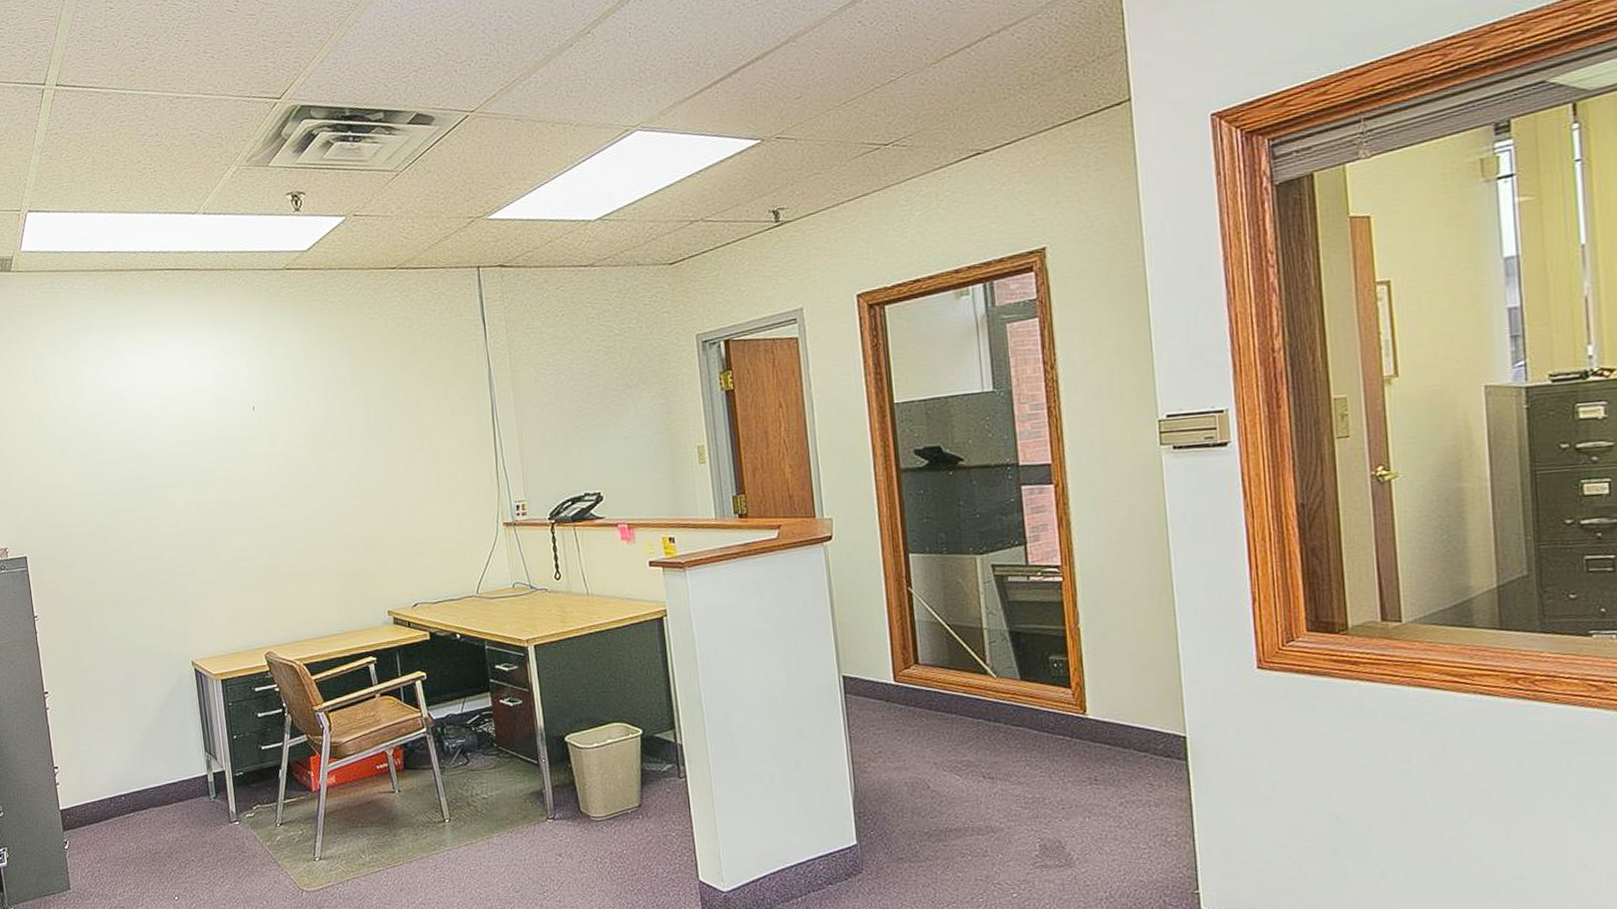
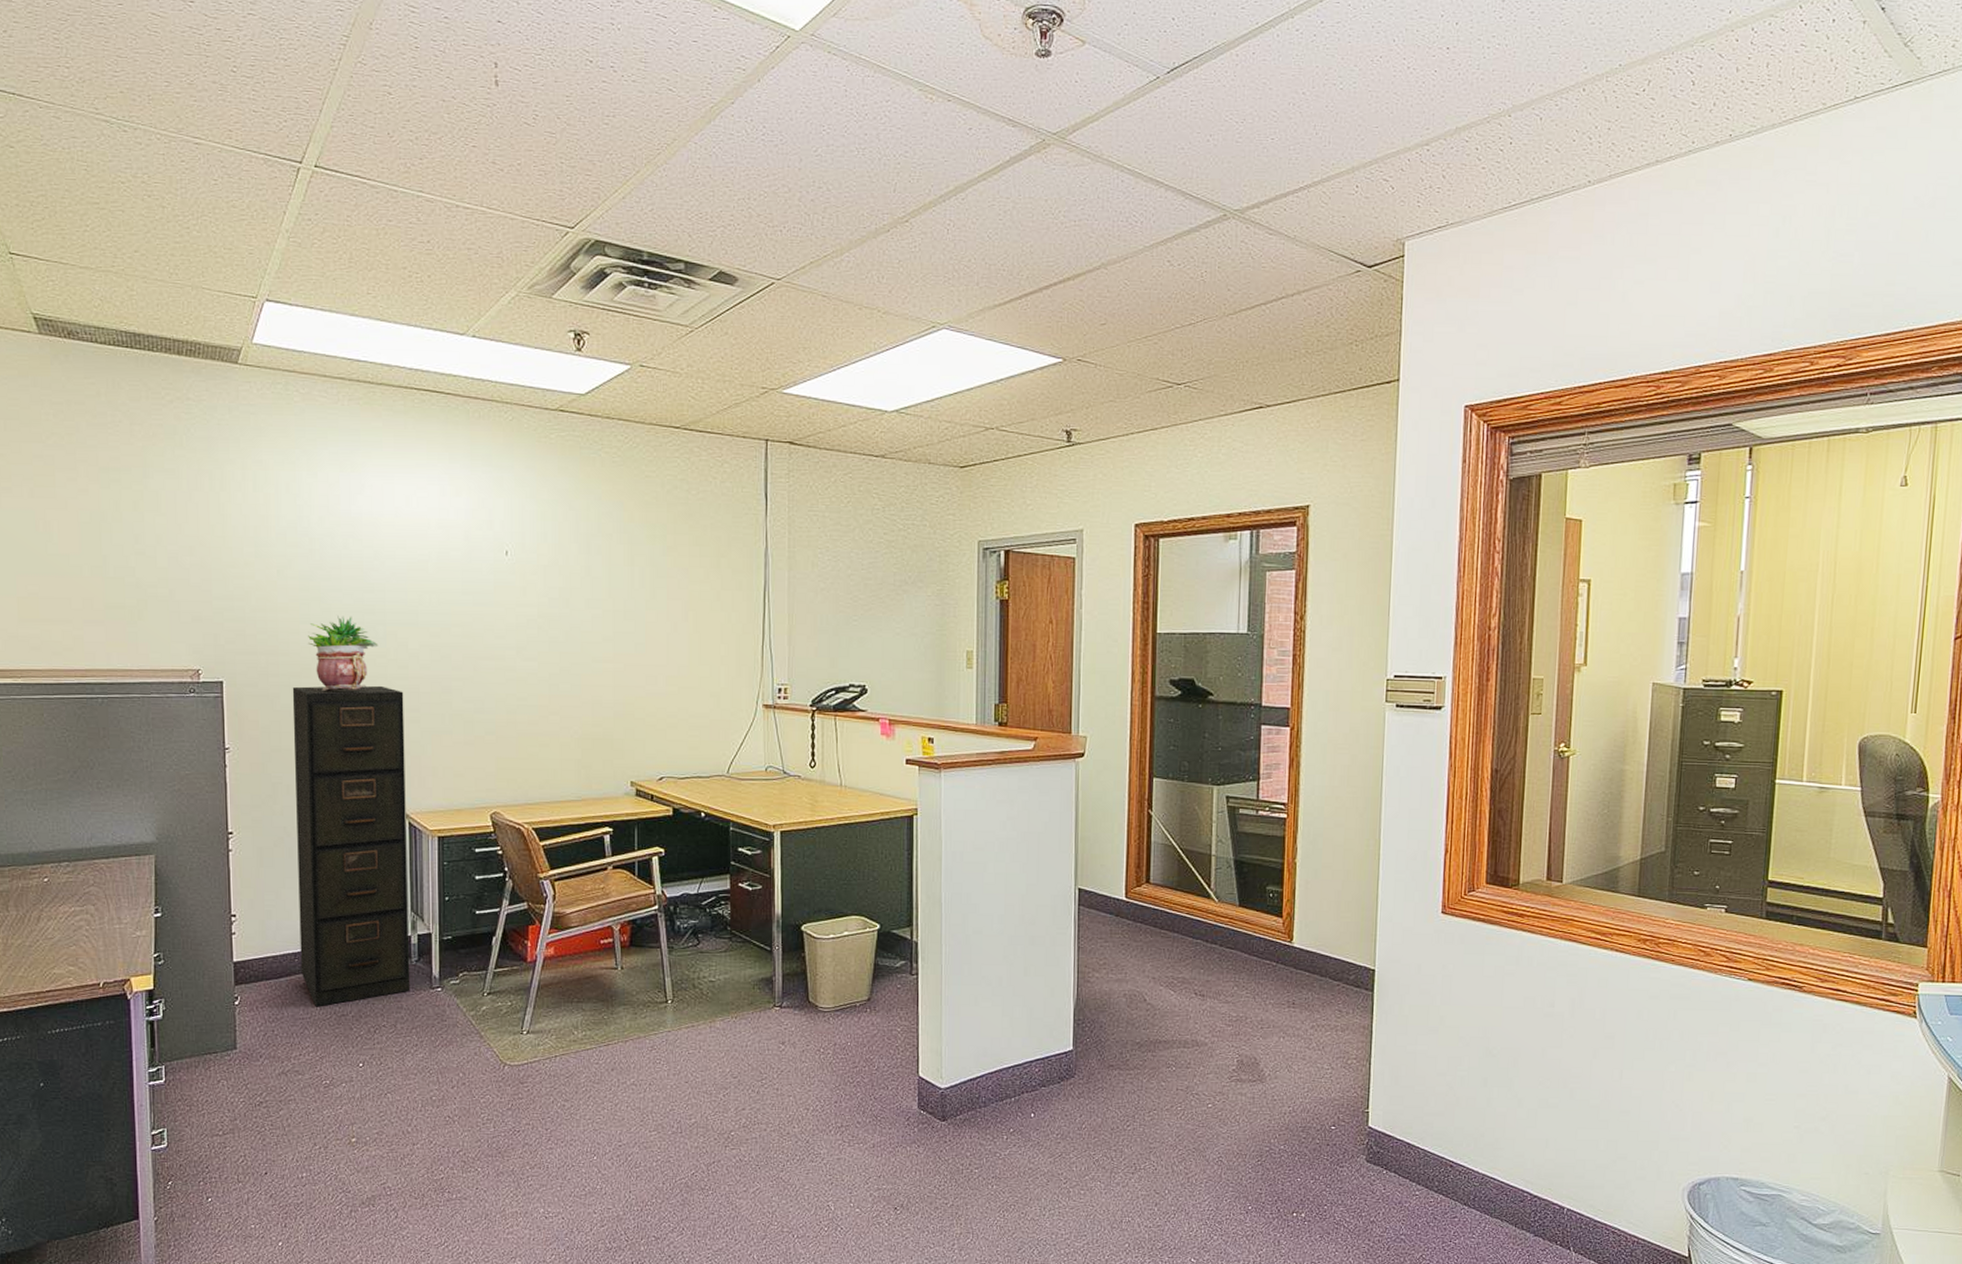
filing cabinet: none [84,545,212,847] -> present [292,685,411,1007]
potted plant: none [92,484,152,556] -> present [308,616,379,692]

